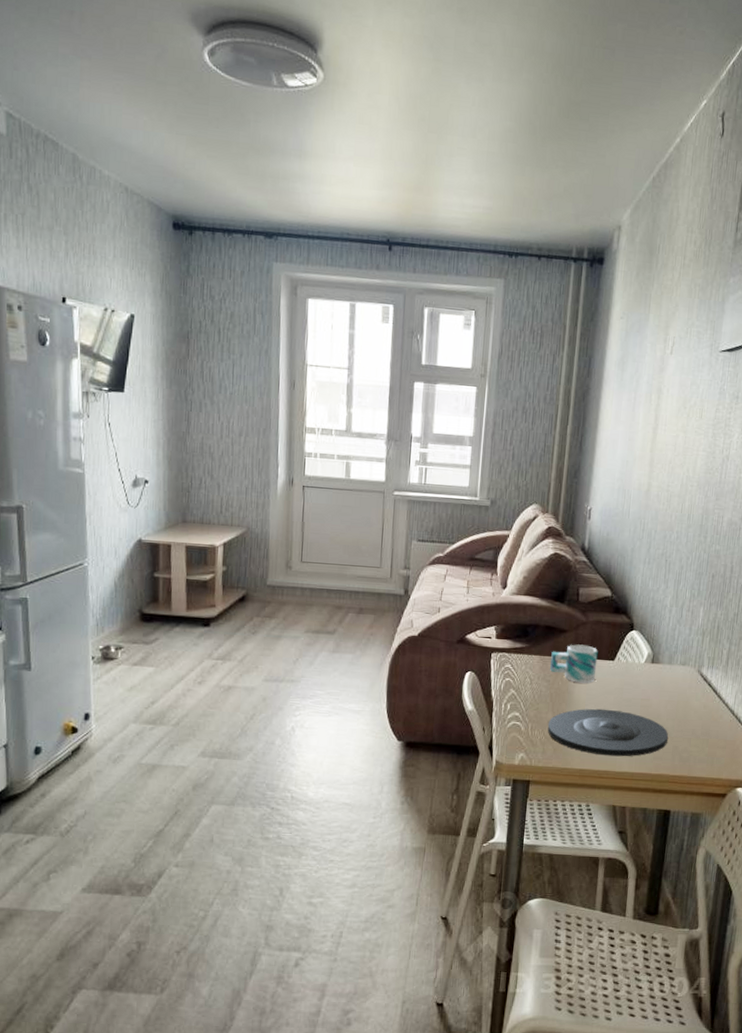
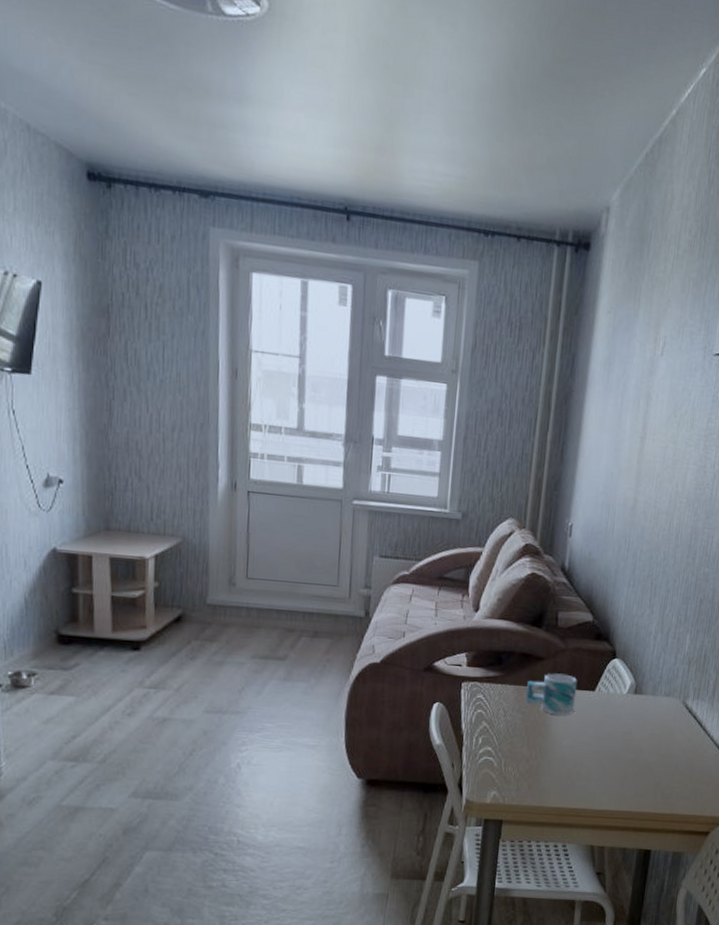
plate: present [547,708,668,757] -> none [522,742,650,794]

